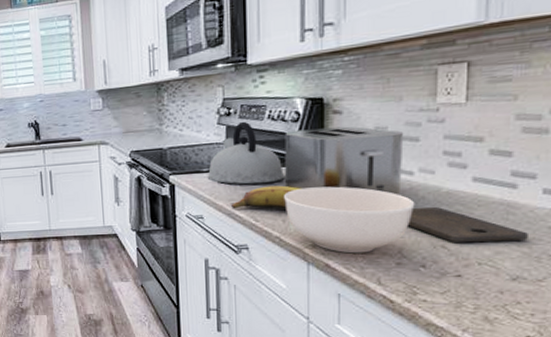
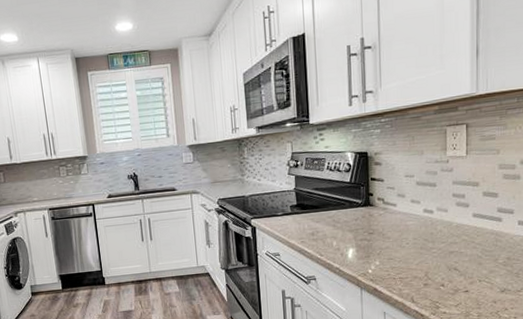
kettle: present [207,121,285,185] -> none [281,171,342,225]
fruit: present [231,185,303,211] -> none [301,225,355,247]
bowl: present [283,186,415,254] -> none [340,224,435,279]
toaster: present [285,126,404,195] -> none [340,175,426,230]
cutting board: present [408,207,528,242] -> none [431,238,510,265]

